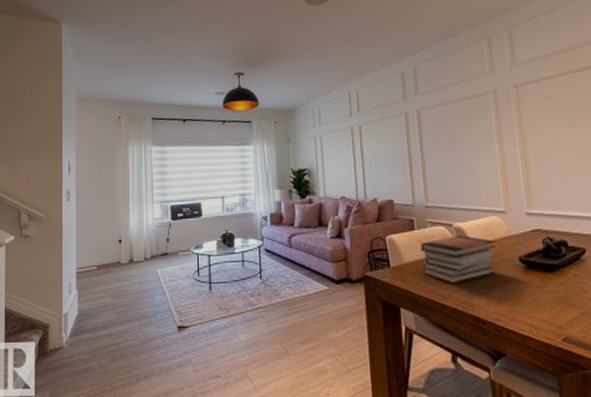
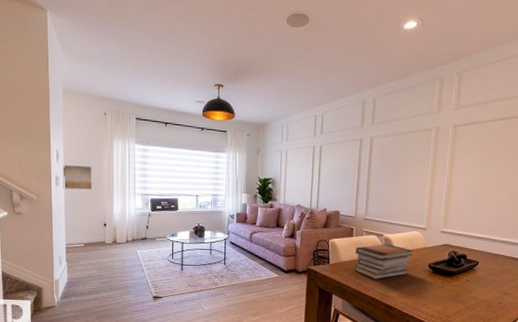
wall art: none [74,175,106,204] -> present [62,165,92,190]

